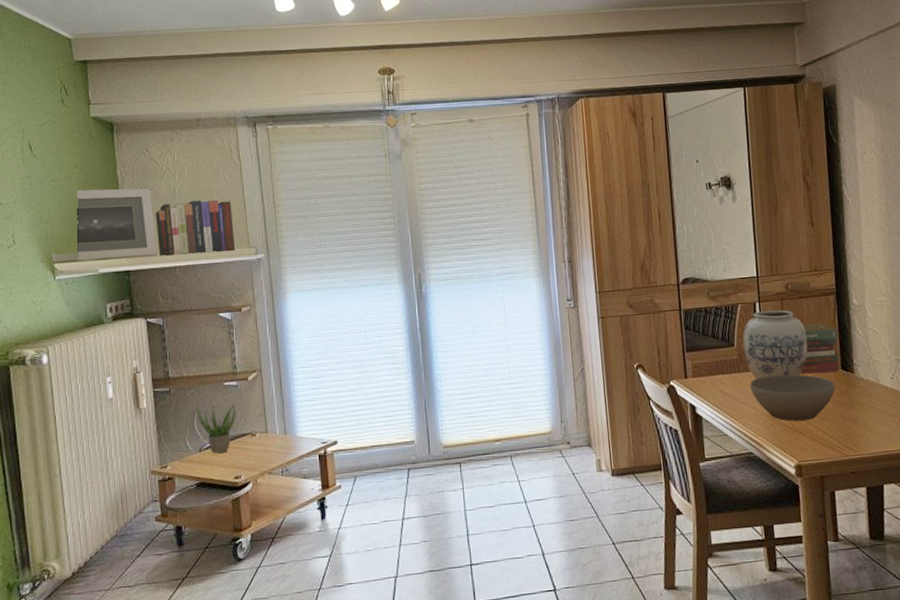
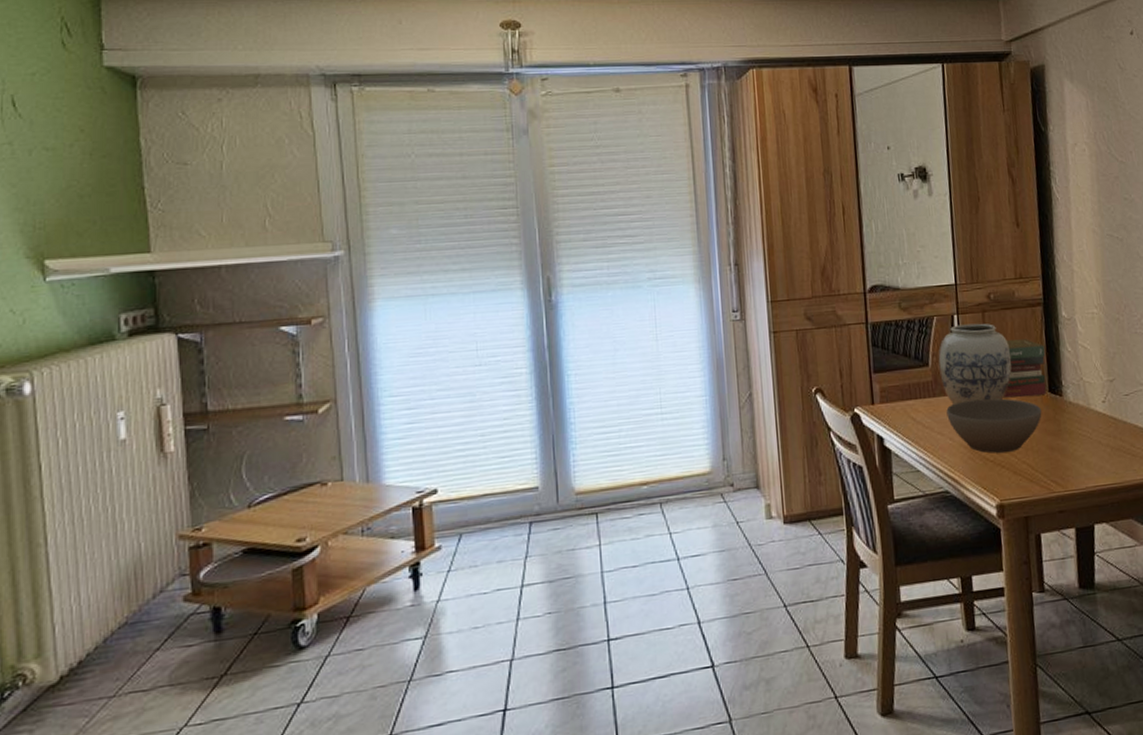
picture frame: present [52,188,158,264] -> none [41,162,195,261]
books: present [155,199,236,257] -> none [194,179,305,253]
potted plant: present [196,402,236,454] -> none [245,443,300,511]

